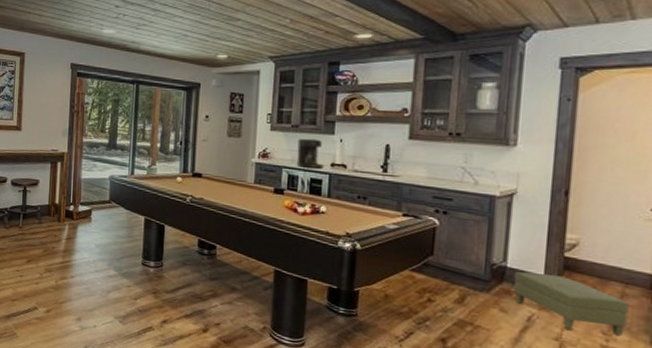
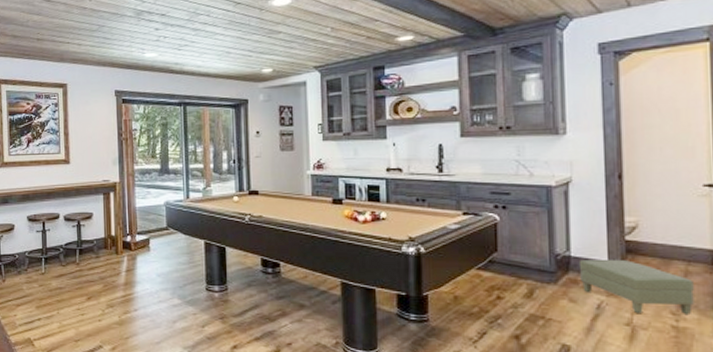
coffee maker: present [296,138,323,169] -> none [351,145,379,176]

